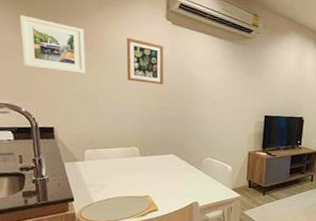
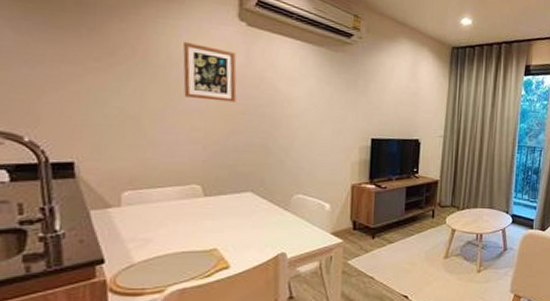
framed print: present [19,15,86,74] -> none [21,9,124,89]

